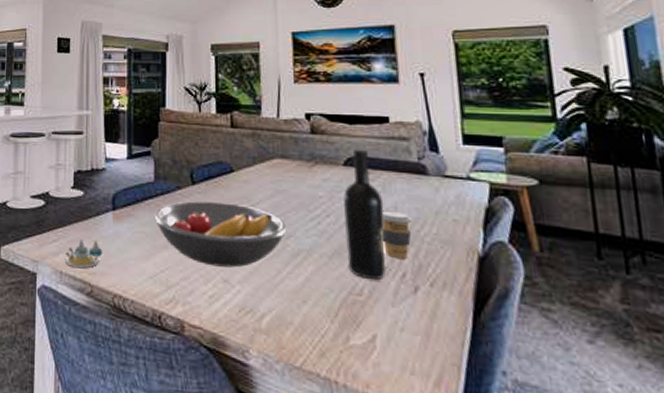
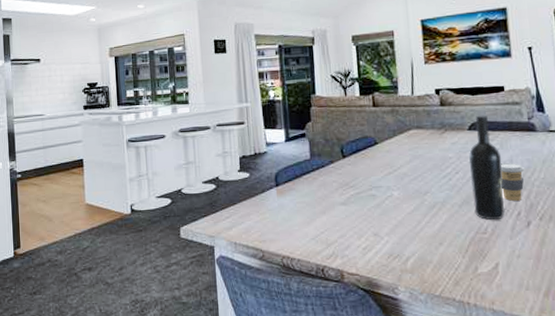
salt and pepper shaker set: present [66,238,103,269] -> none [238,213,271,238]
fruit bowl: present [154,201,287,268] -> none [312,170,424,224]

